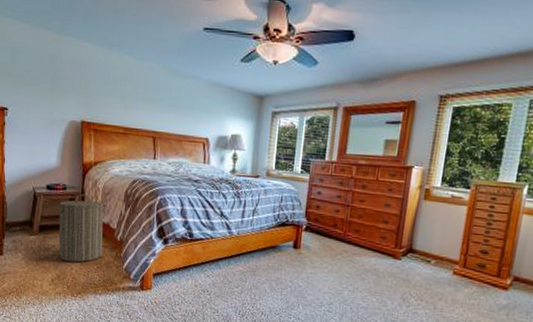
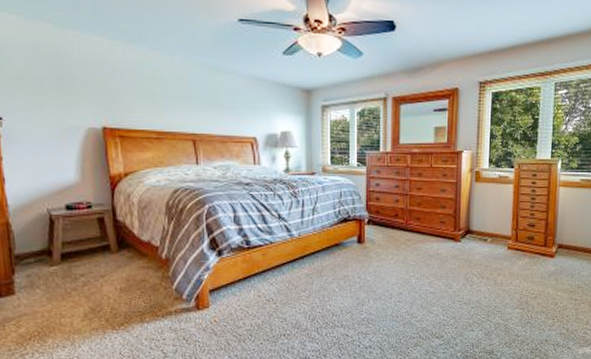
laundry hamper: present [54,194,107,263] -> none [78,211,147,291]

